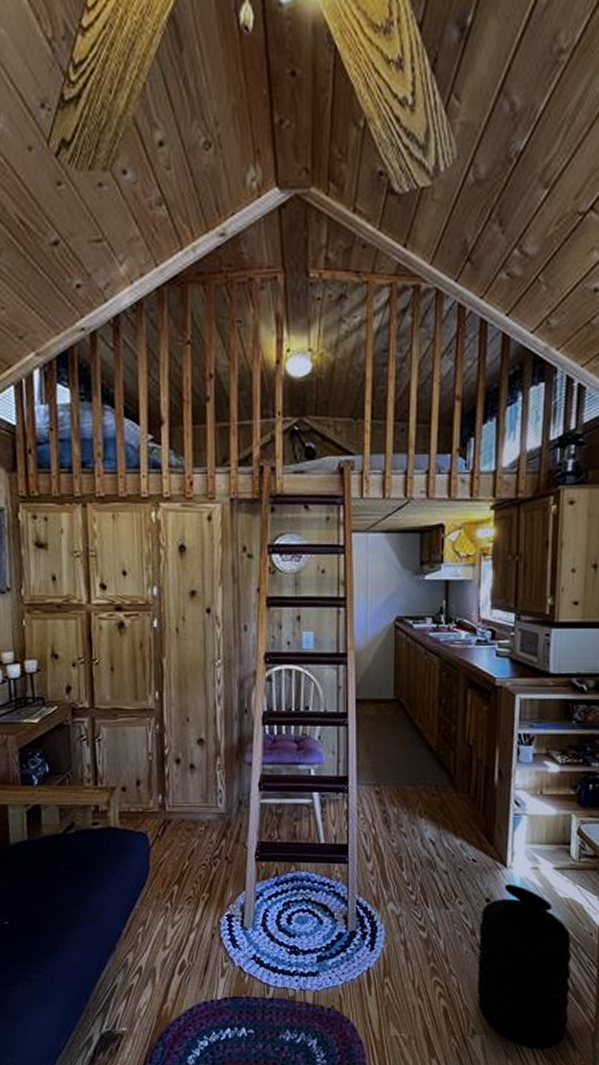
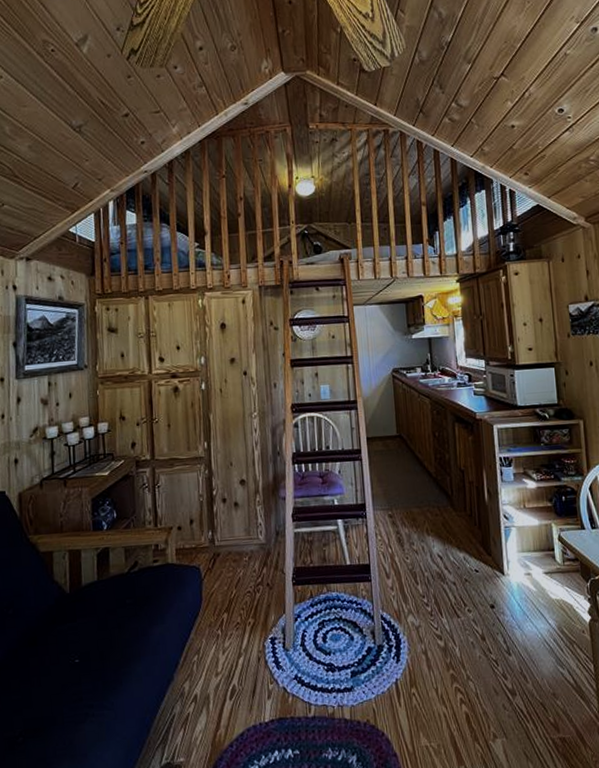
trash can: present [477,884,572,1050] -> none [488,590,576,750]

